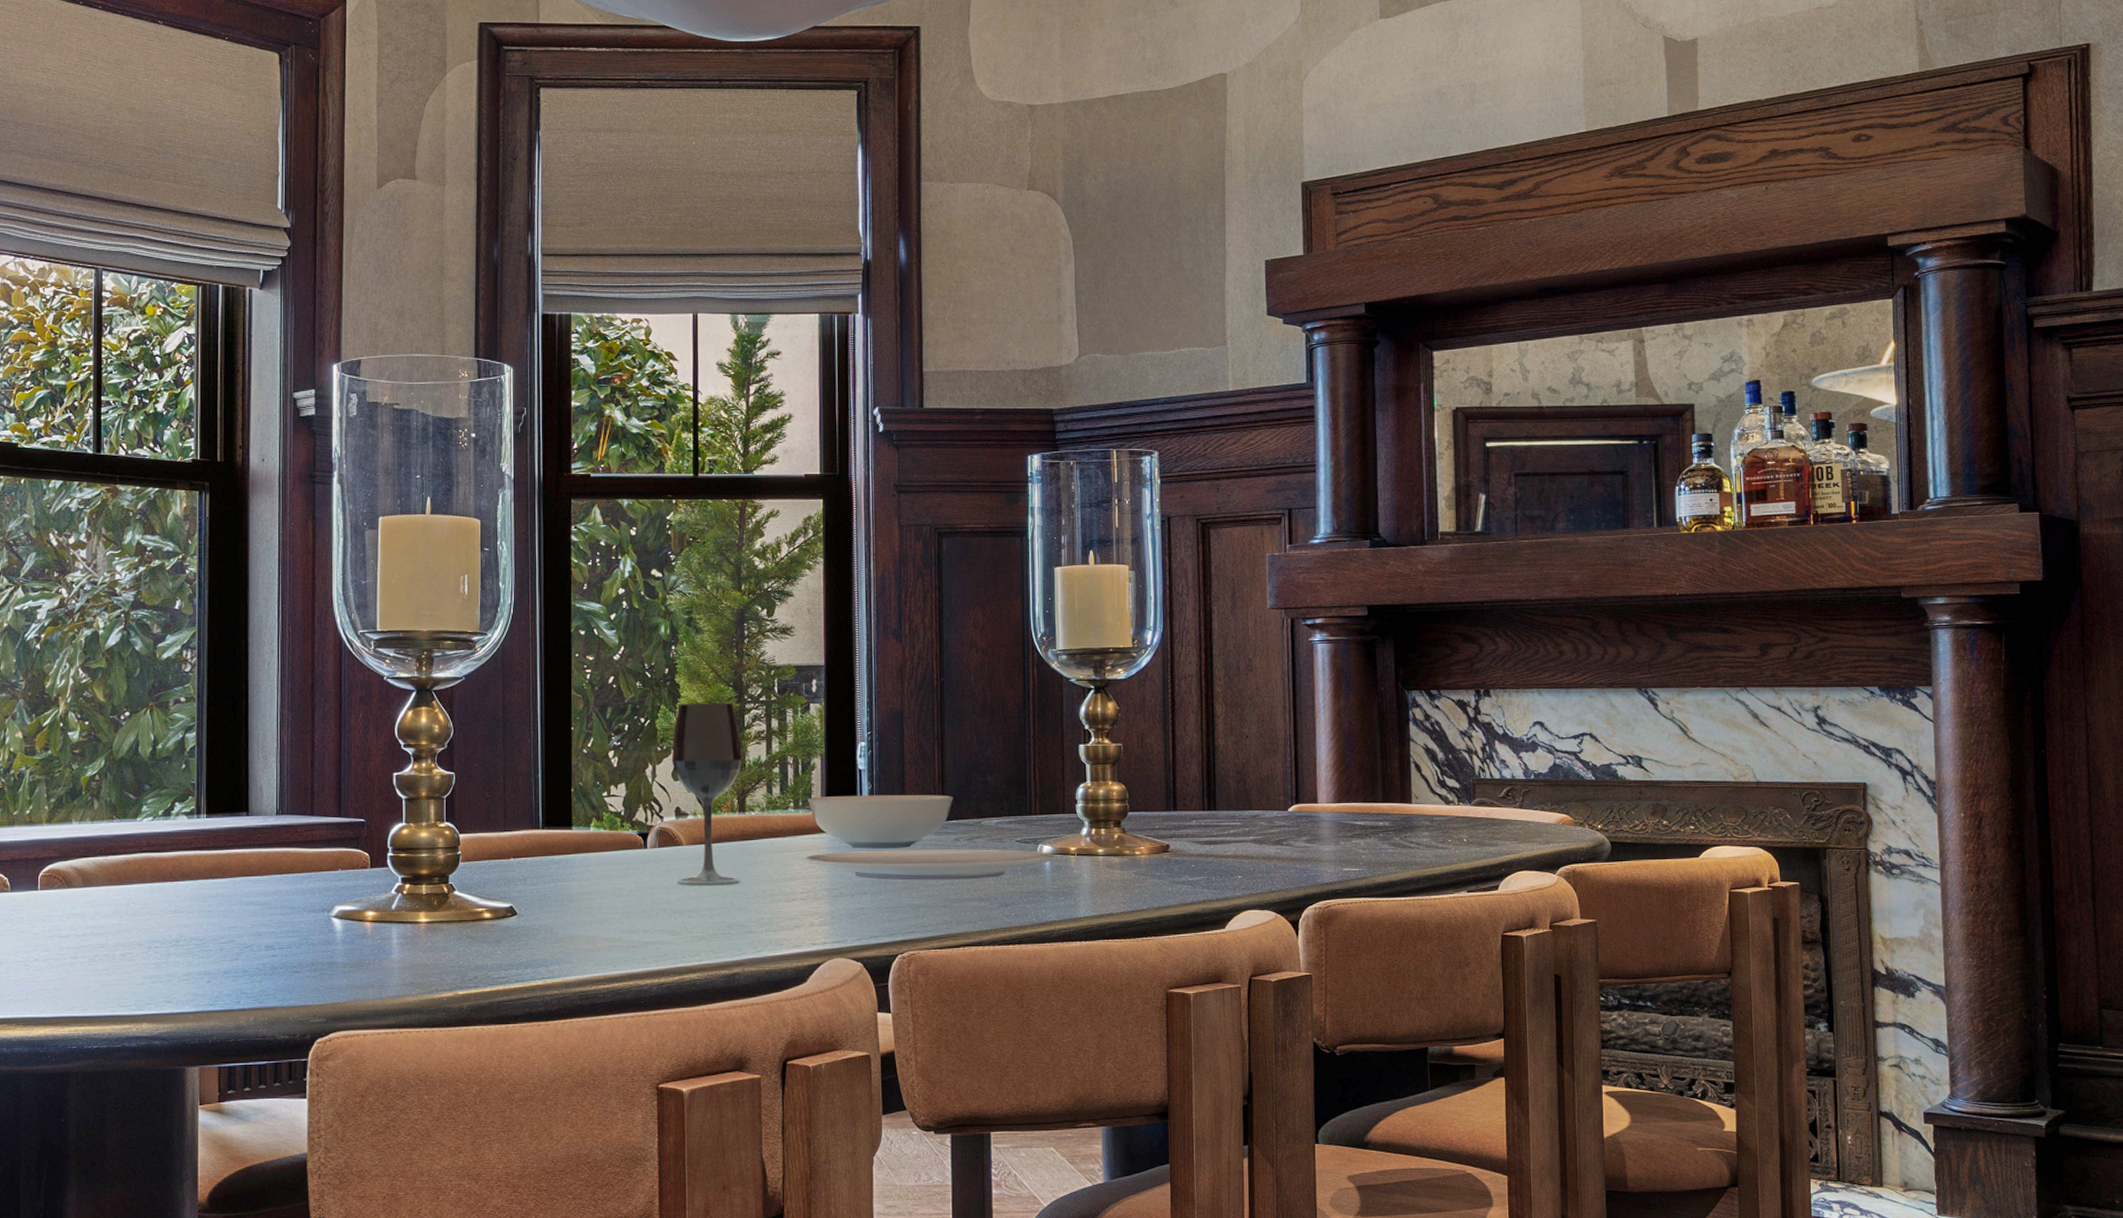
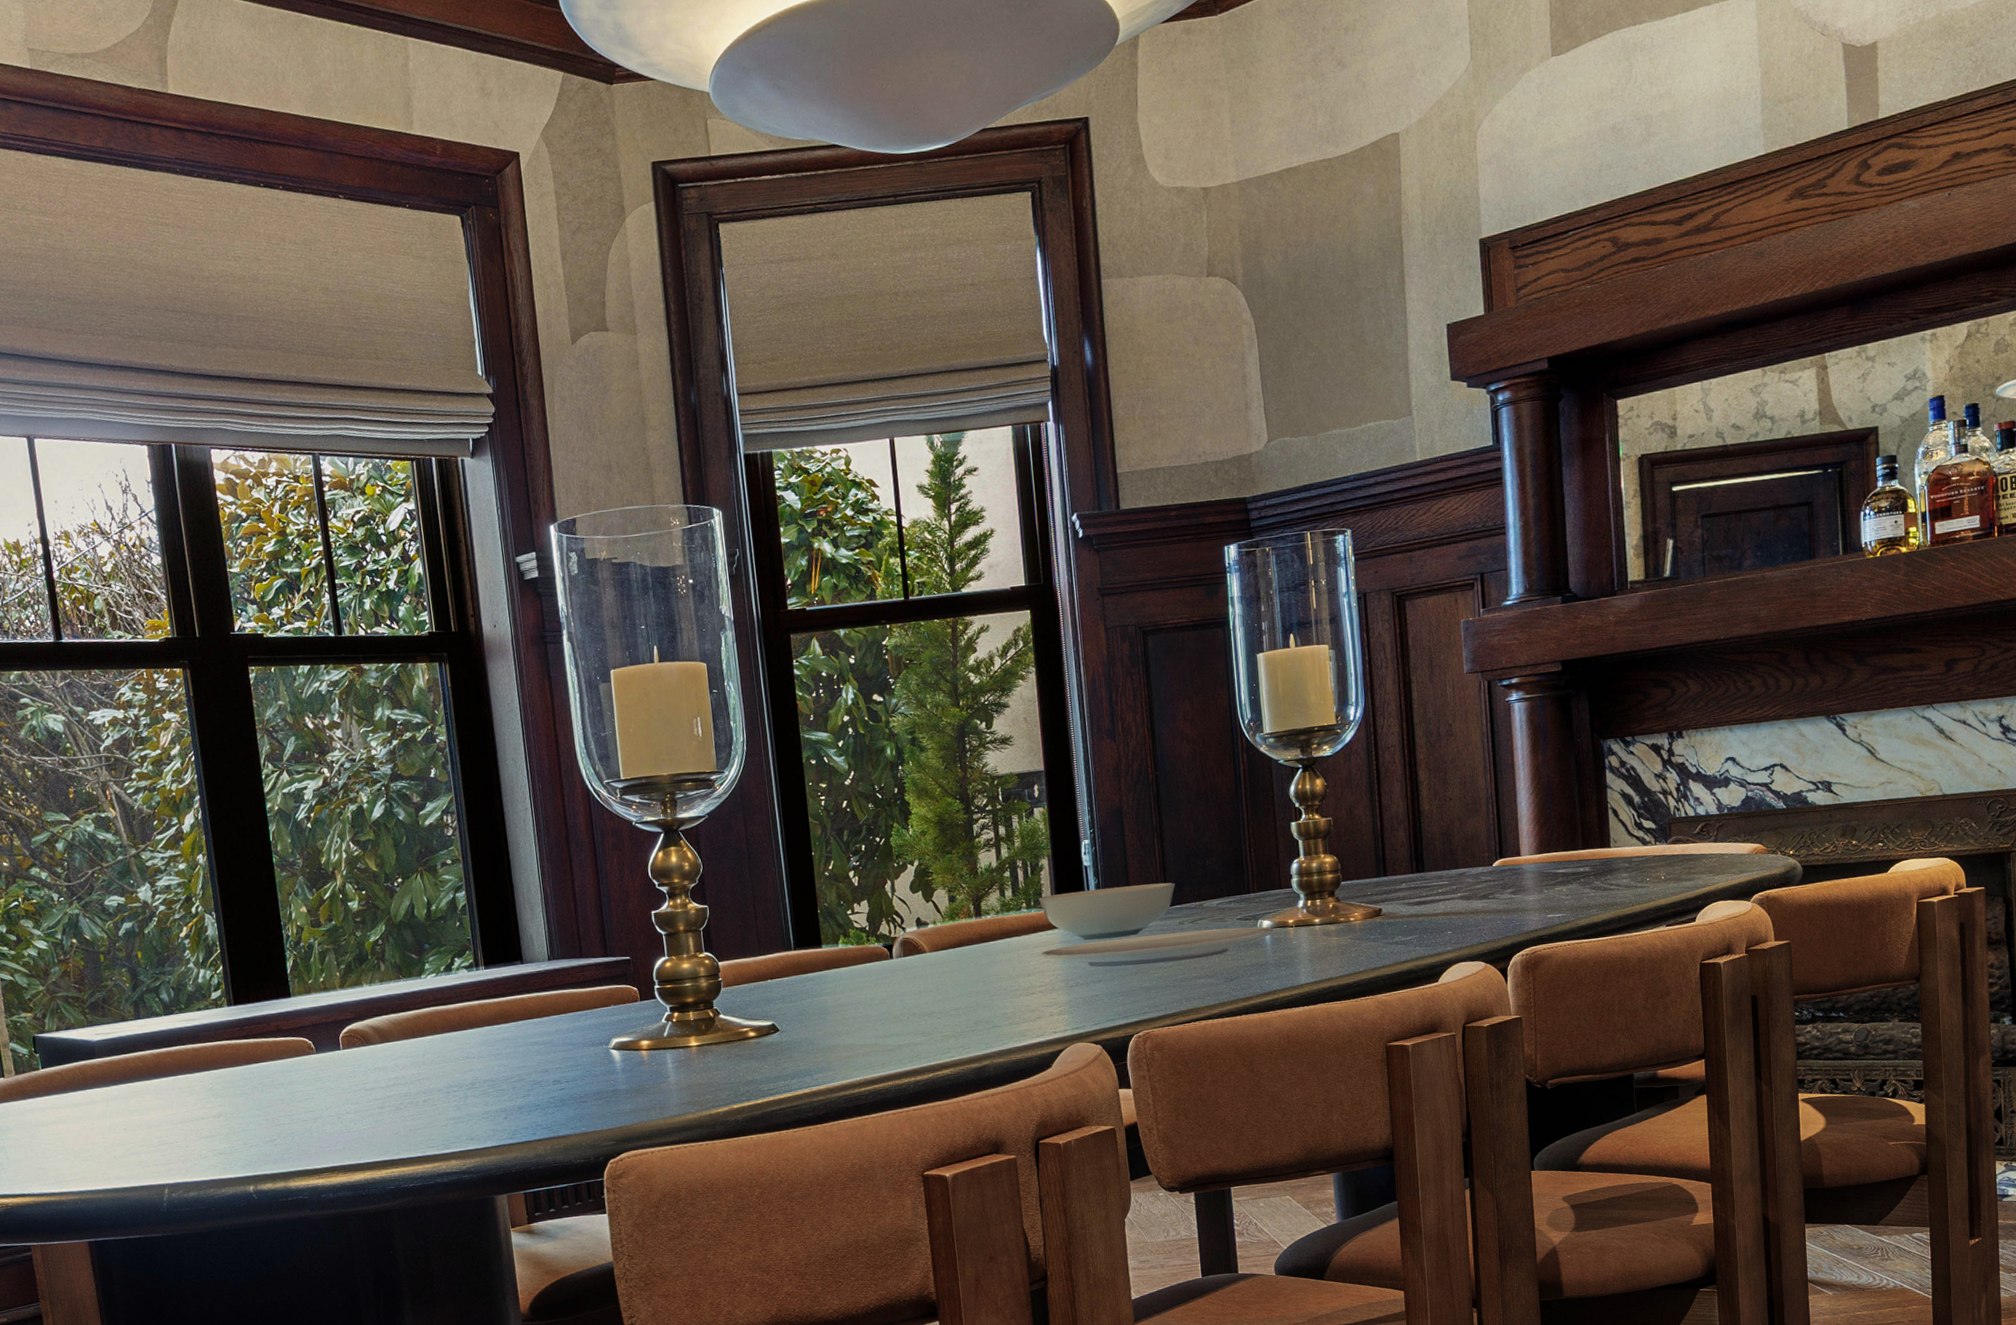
wine glass: present [671,702,742,887] -> none [907,815,983,991]

